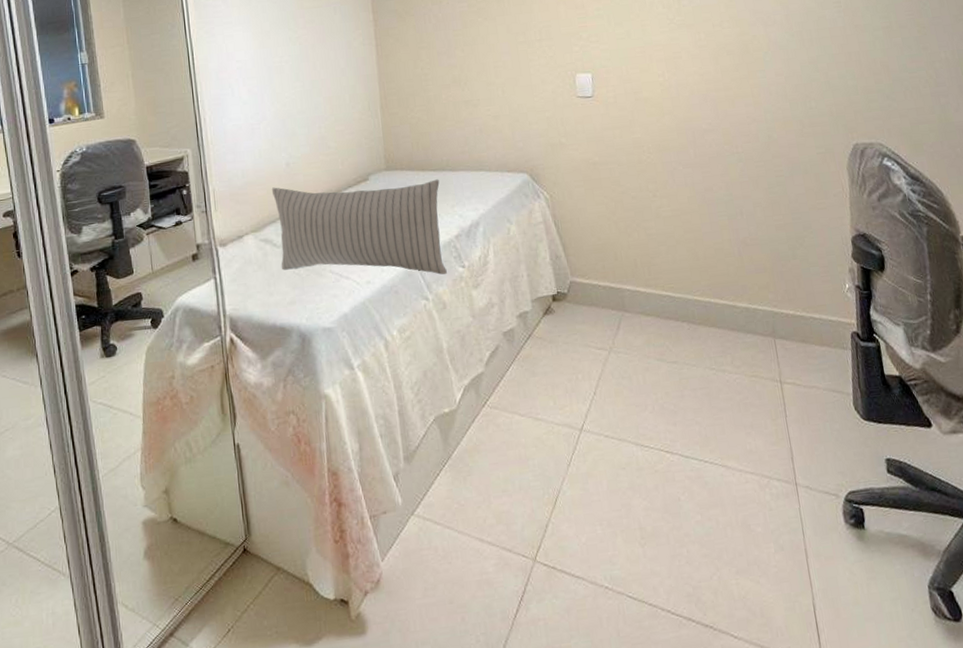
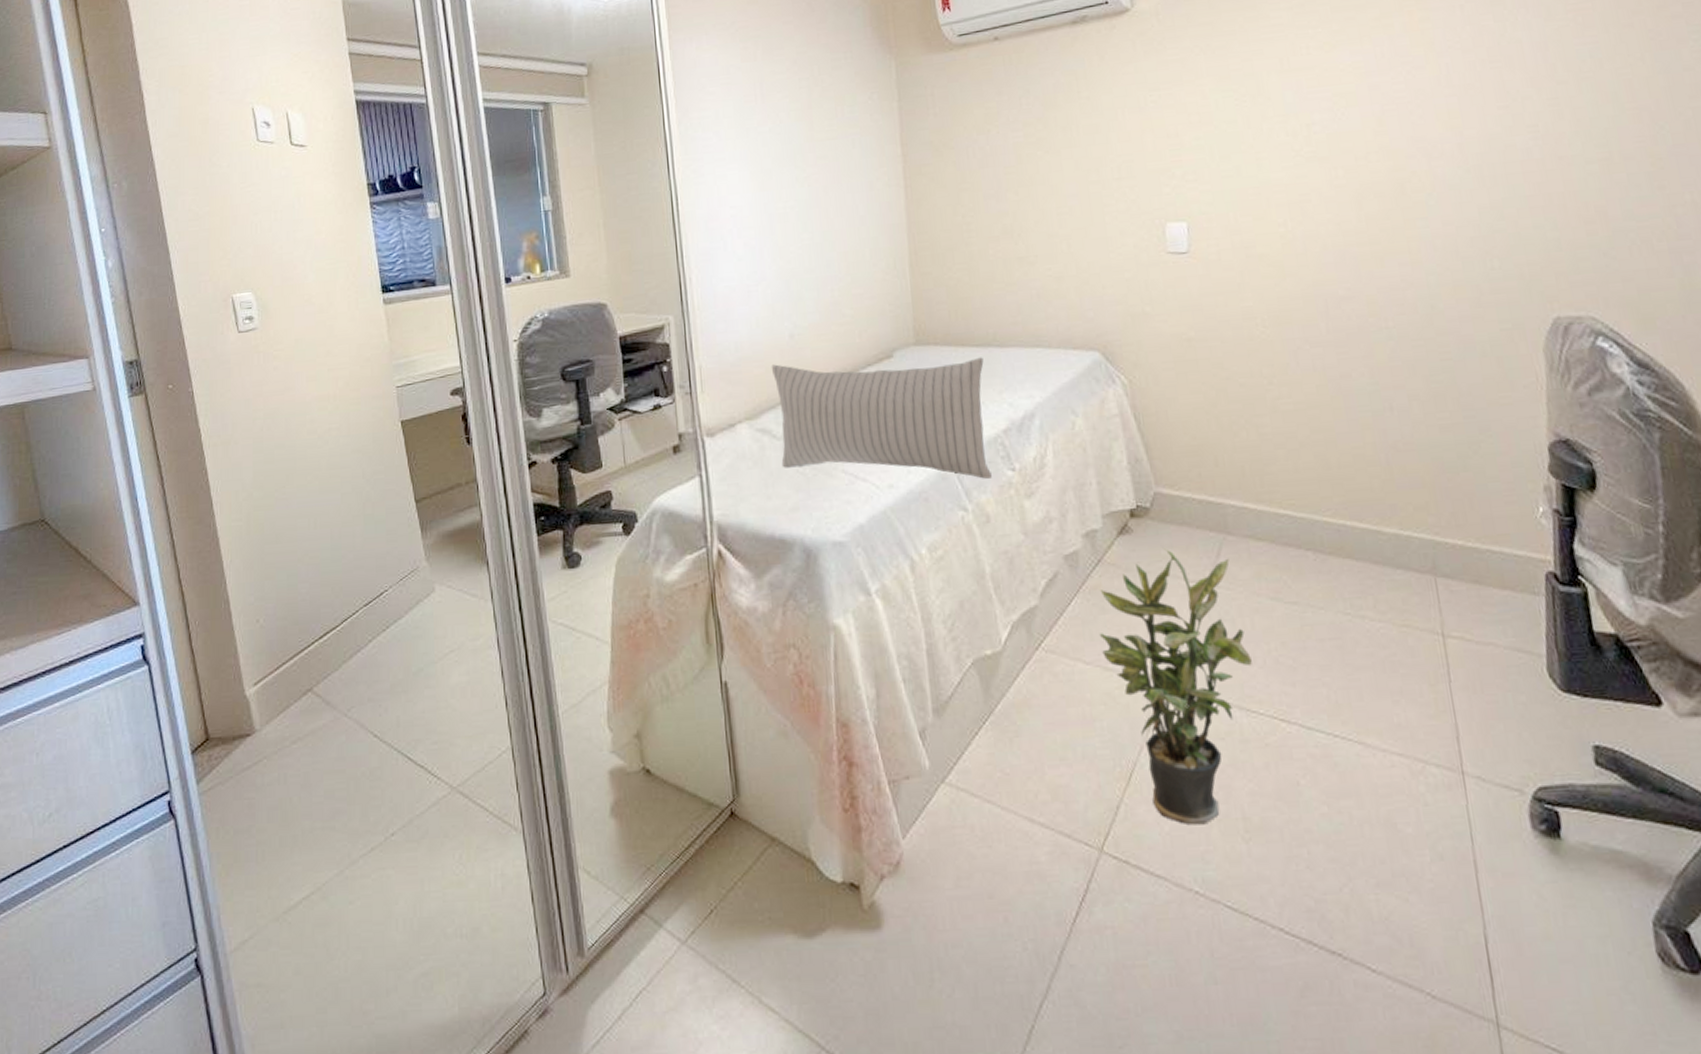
potted plant: none [530,324,644,536] -> present [1099,548,1252,825]

